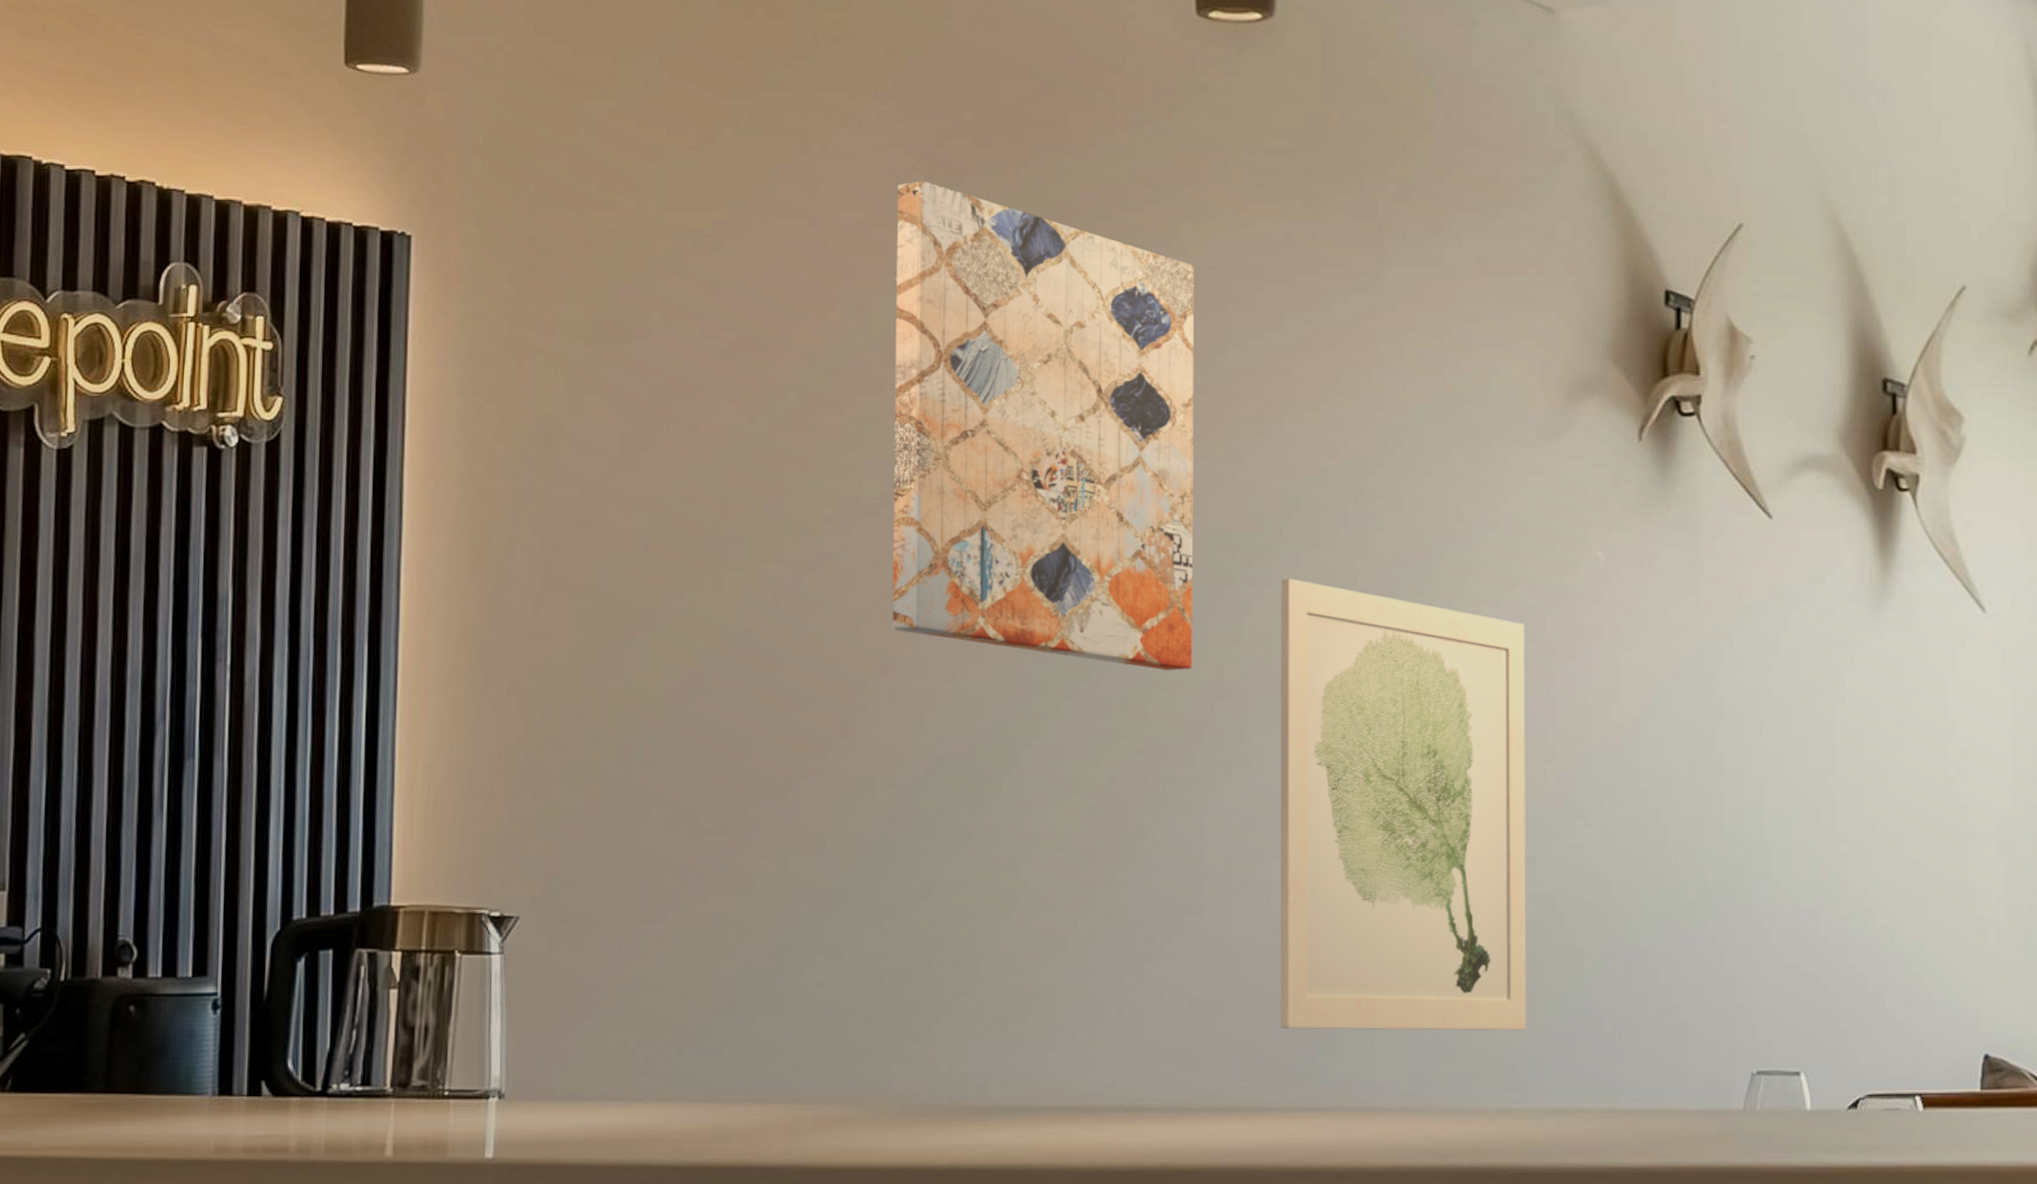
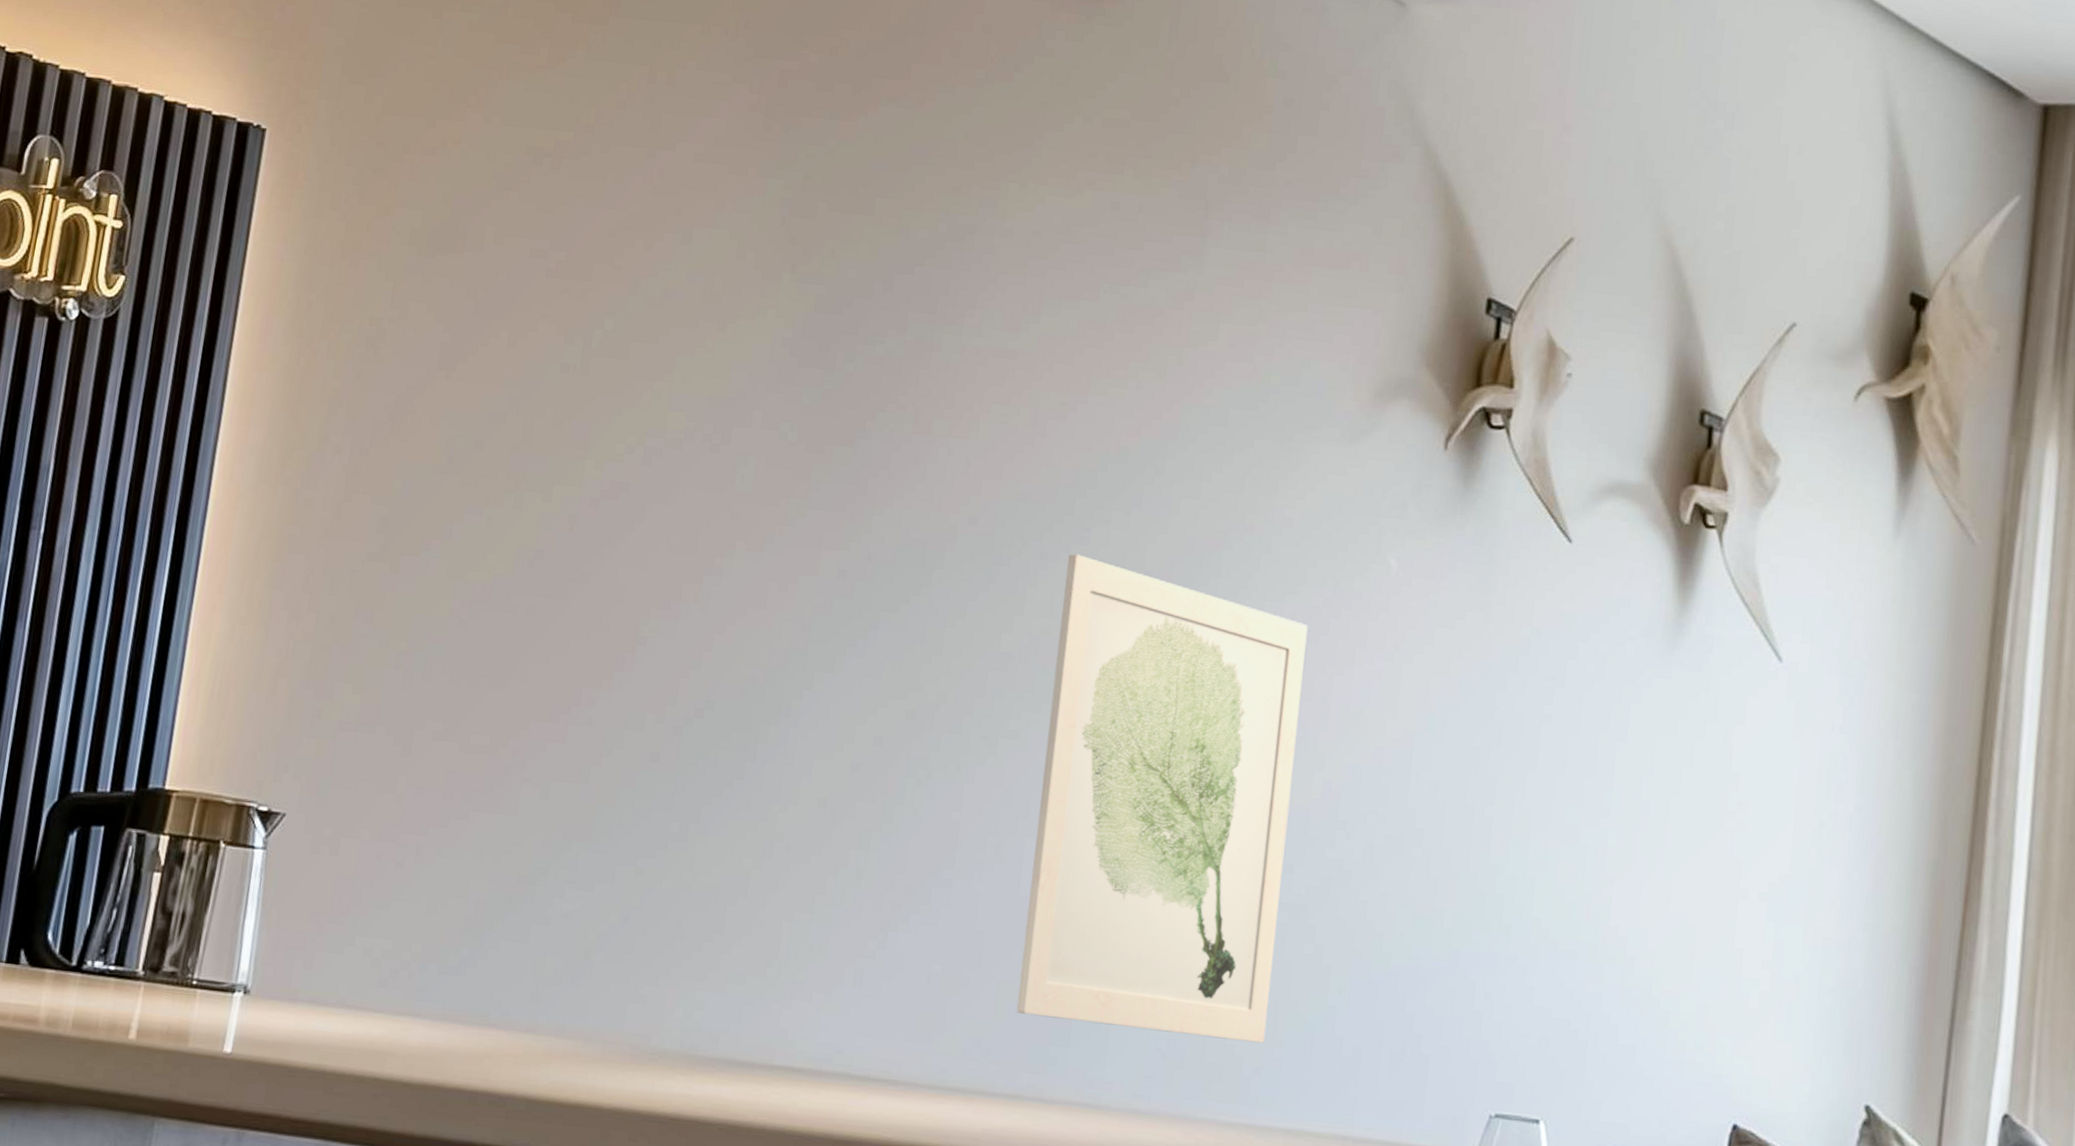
wall art: present [892,181,1195,671] -> none [680,120,1018,637]

